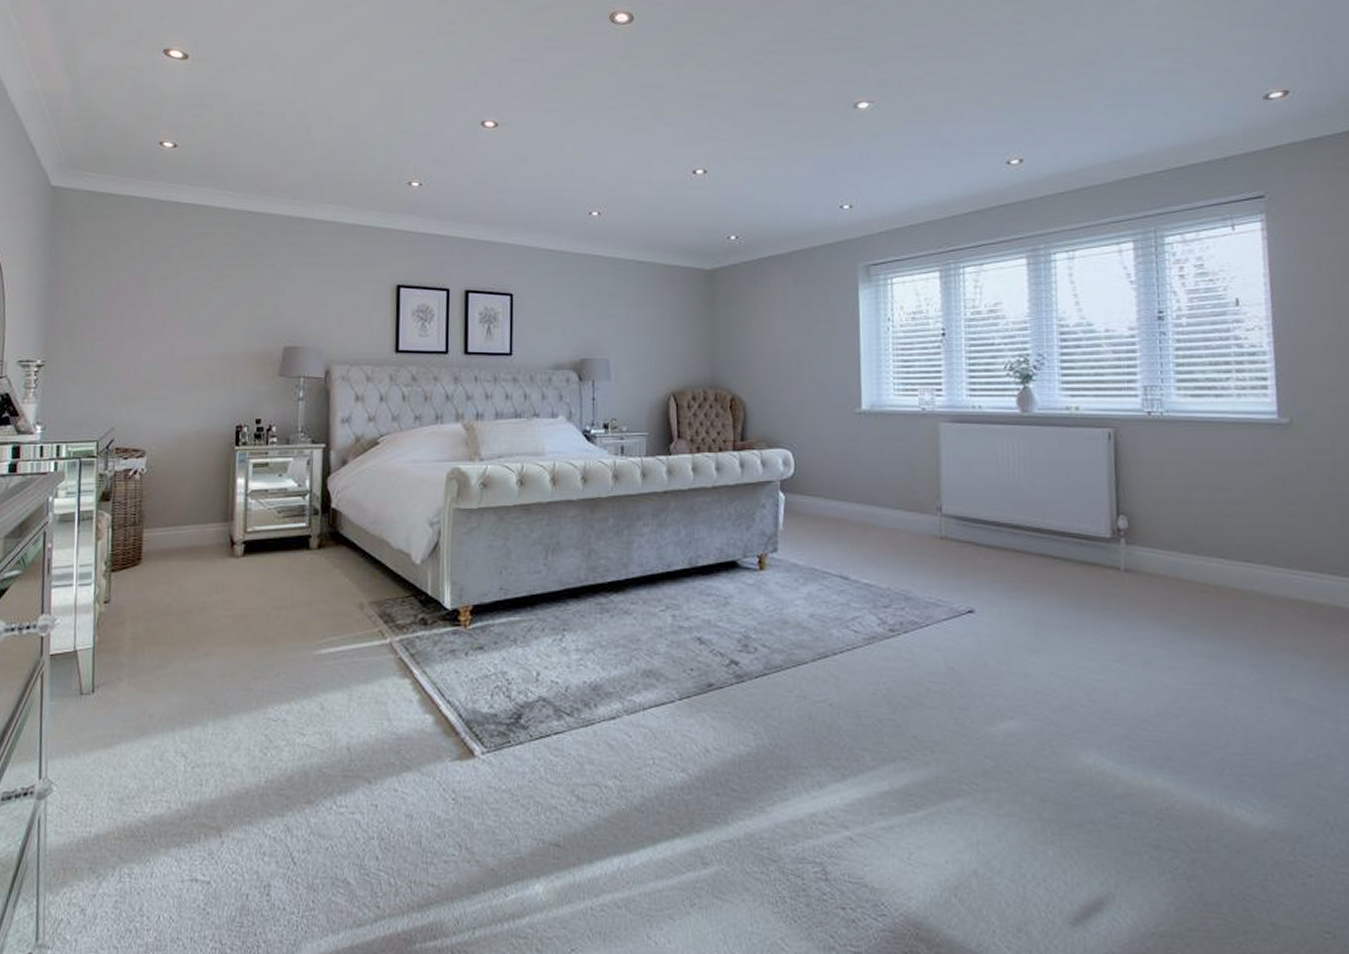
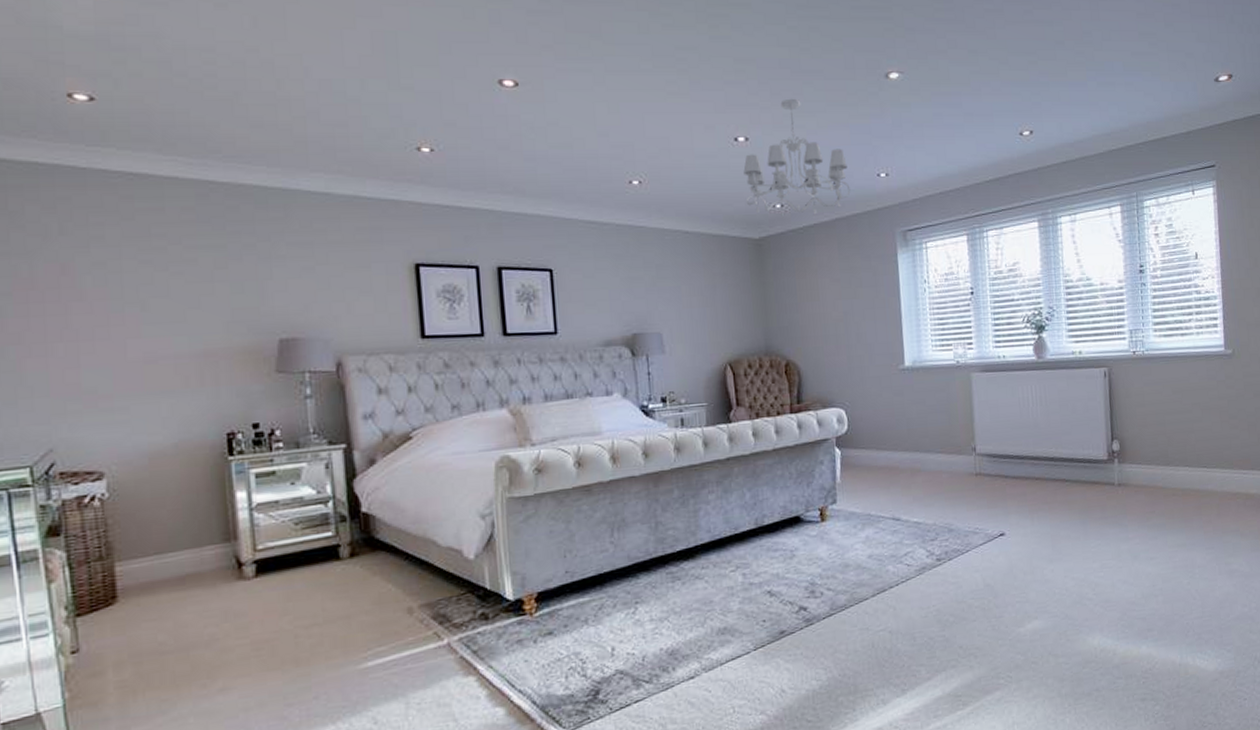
chandelier: none [700,131,810,249] -> present [743,98,851,218]

